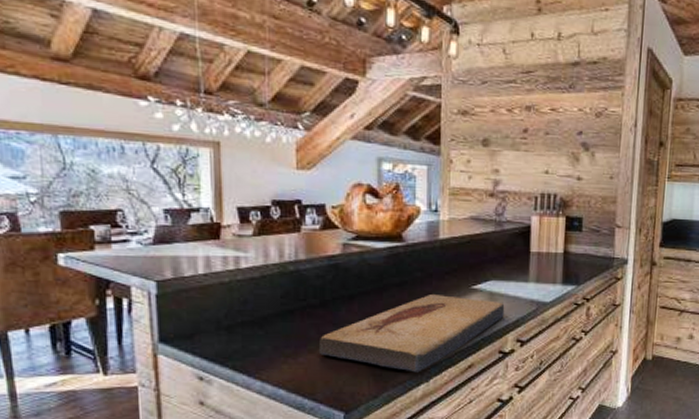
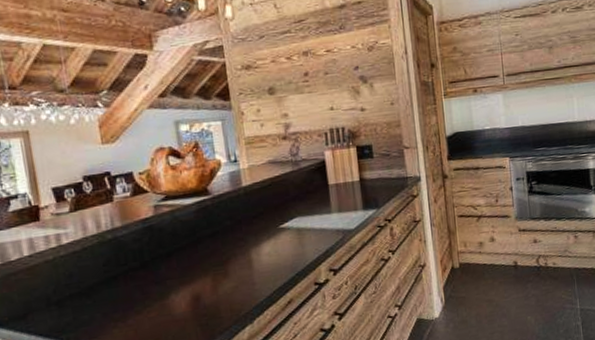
fish fossil: present [318,293,505,373] -> none [144,236,314,317]

